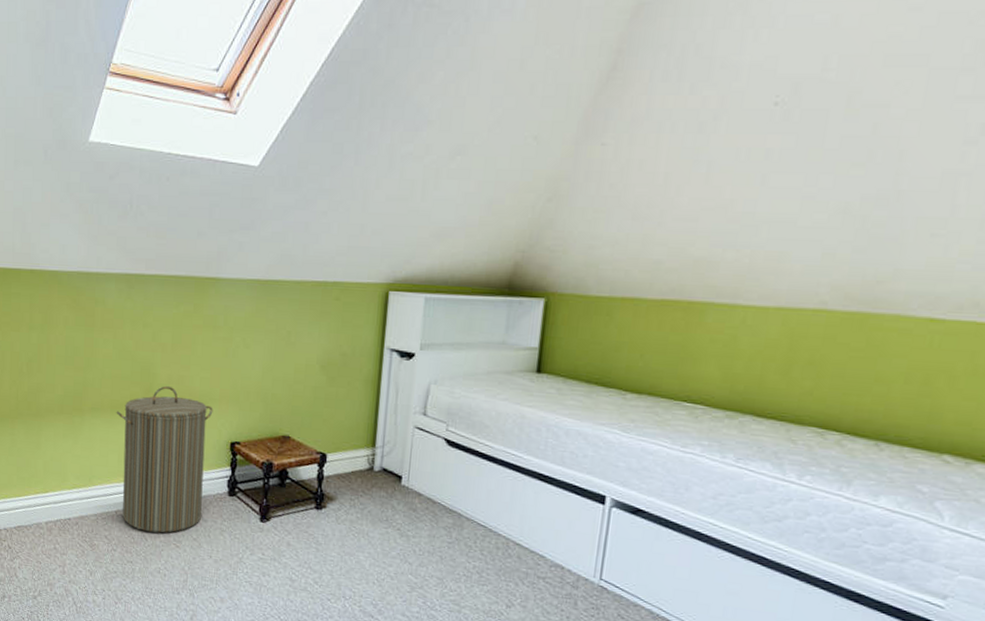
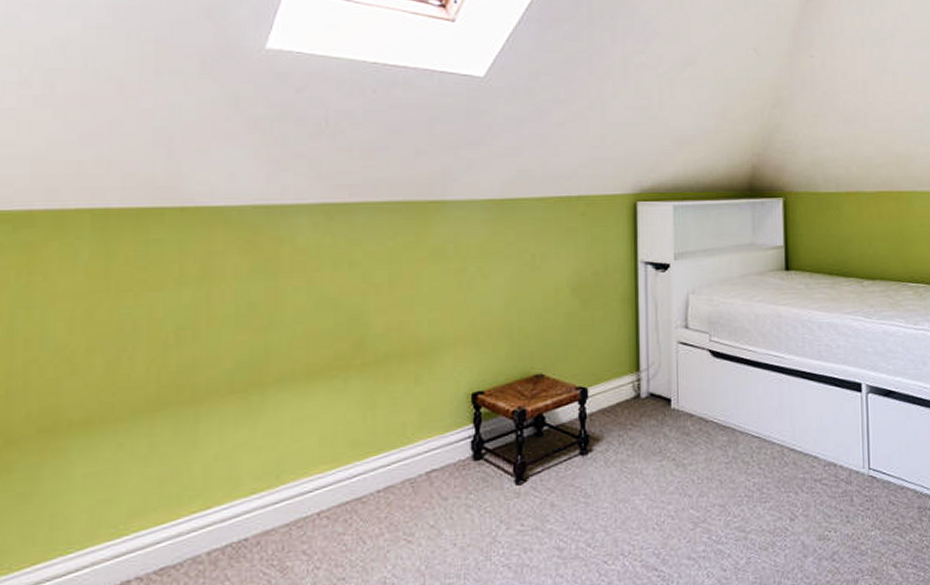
laundry hamper: present [116,386,213,533] -> none [314,336,447,532]

